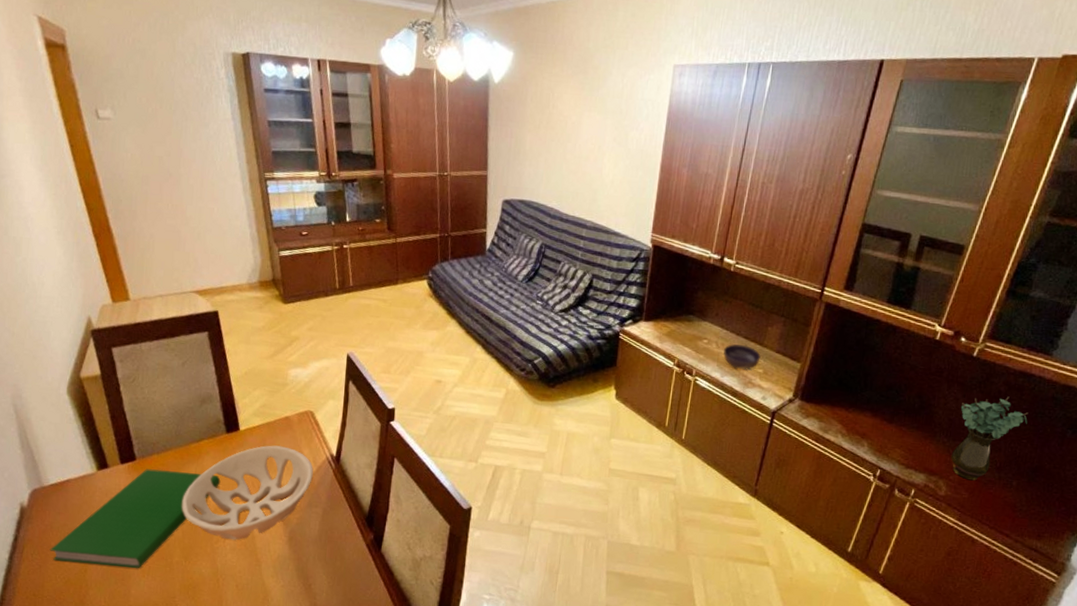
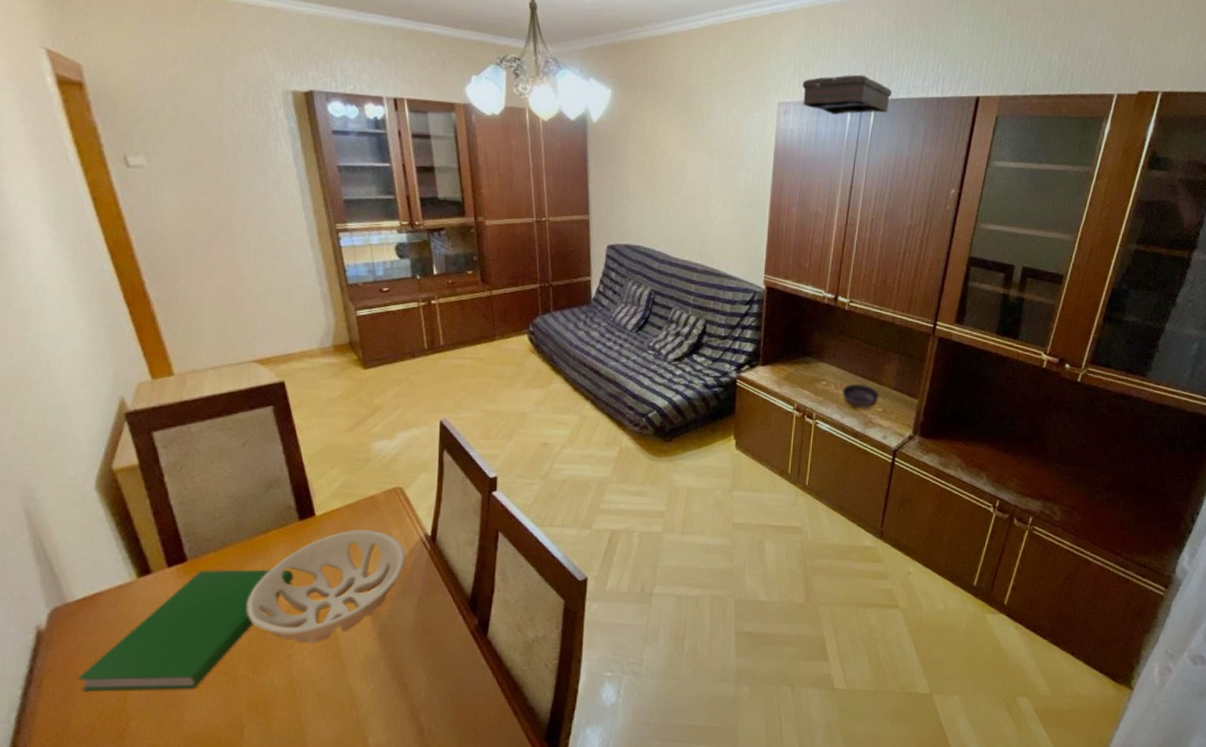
decorative box: none [698,37,791,78] -> present [802,74,892,115]
vase: present [950,396,1029,481] -> none [1063,419,1130,504]

